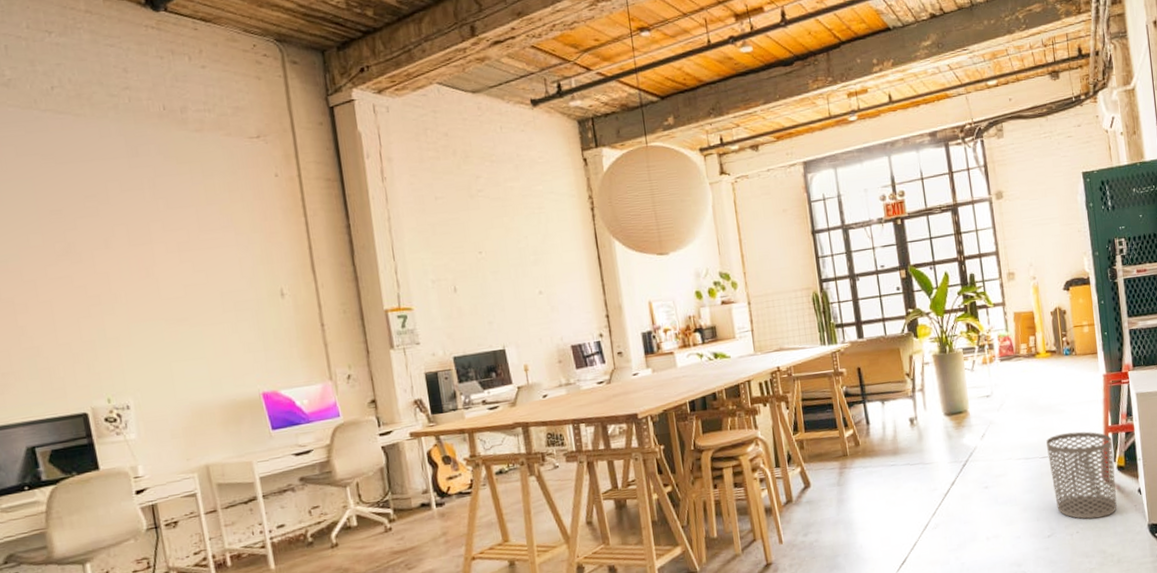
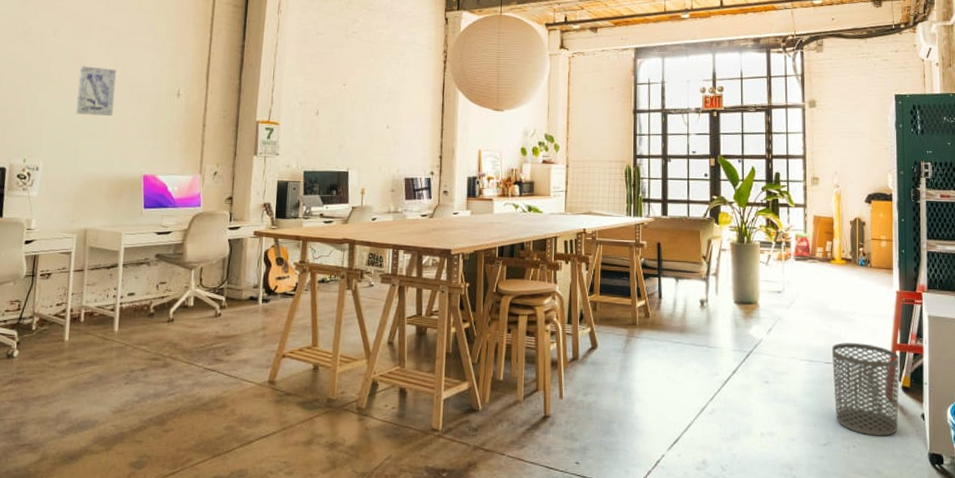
wall art: none [149,276,207,337] -> present [76,66,117,116]

